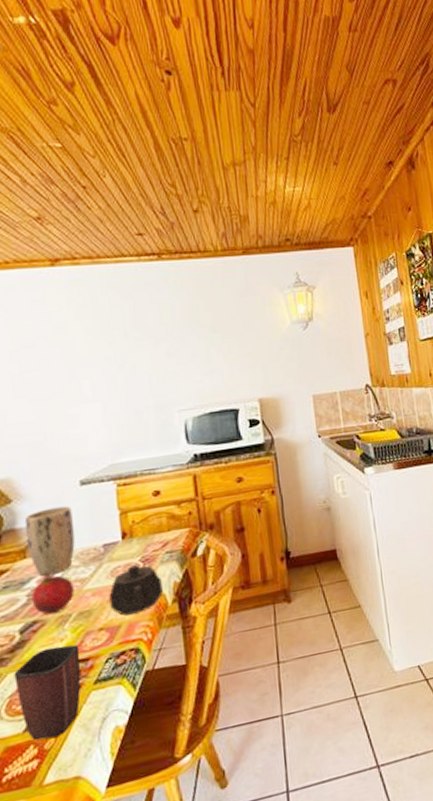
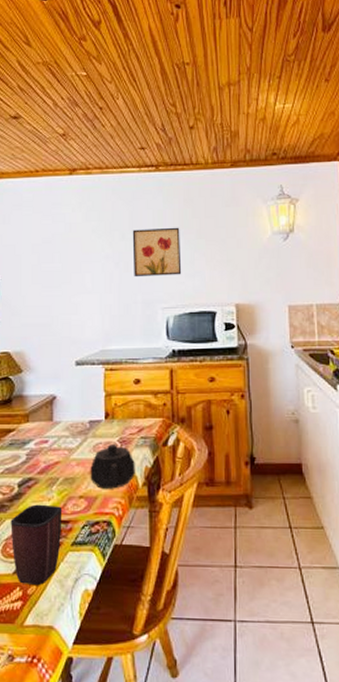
plant pot: present [24,506,75,577] -> none [30,382,67,441]
fruit: present [31,575,75,615] -> none [29,441,63,475]
wall art: none [136,321,198,380] -> present [132,227,182,278]

